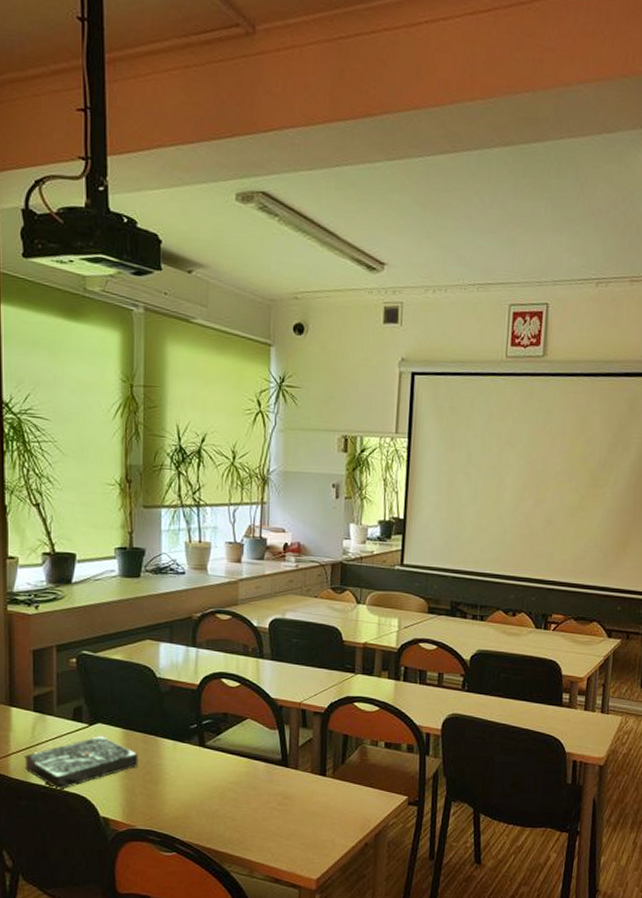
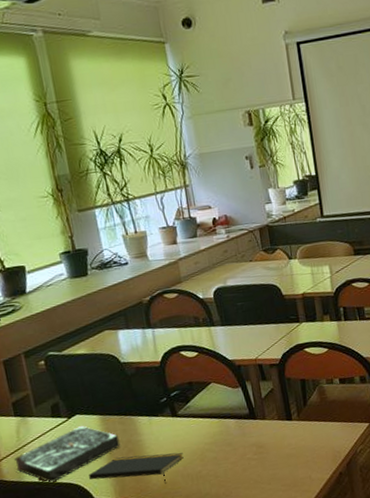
notepad: none [98,778,203,816] -> present [88,452,184,484]

